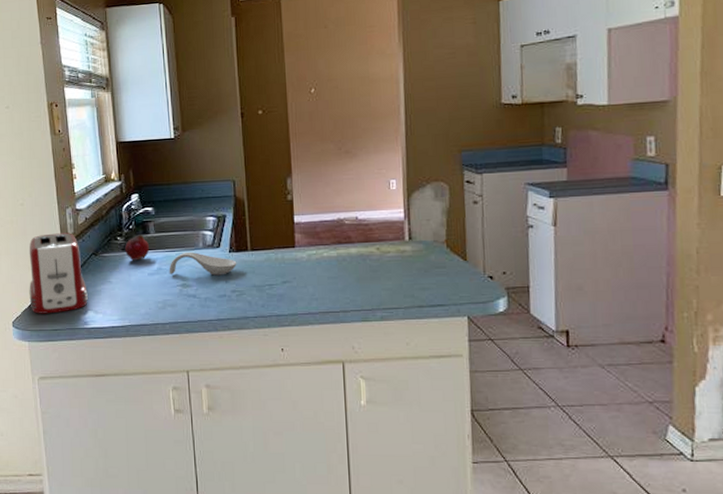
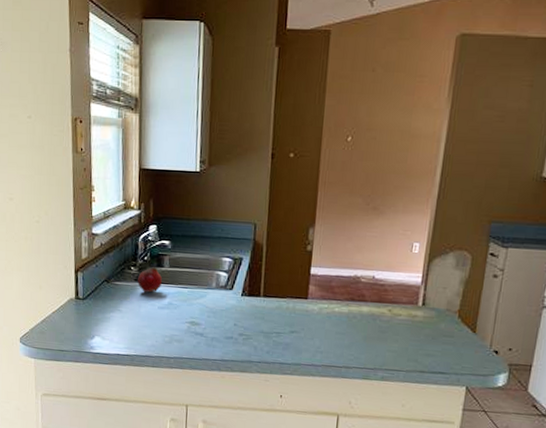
toaster: present [29,233,88,314] -> none [38,255,97,335]
spoon rest: present [169,252,237,276] -> none [179,290,248,318]

